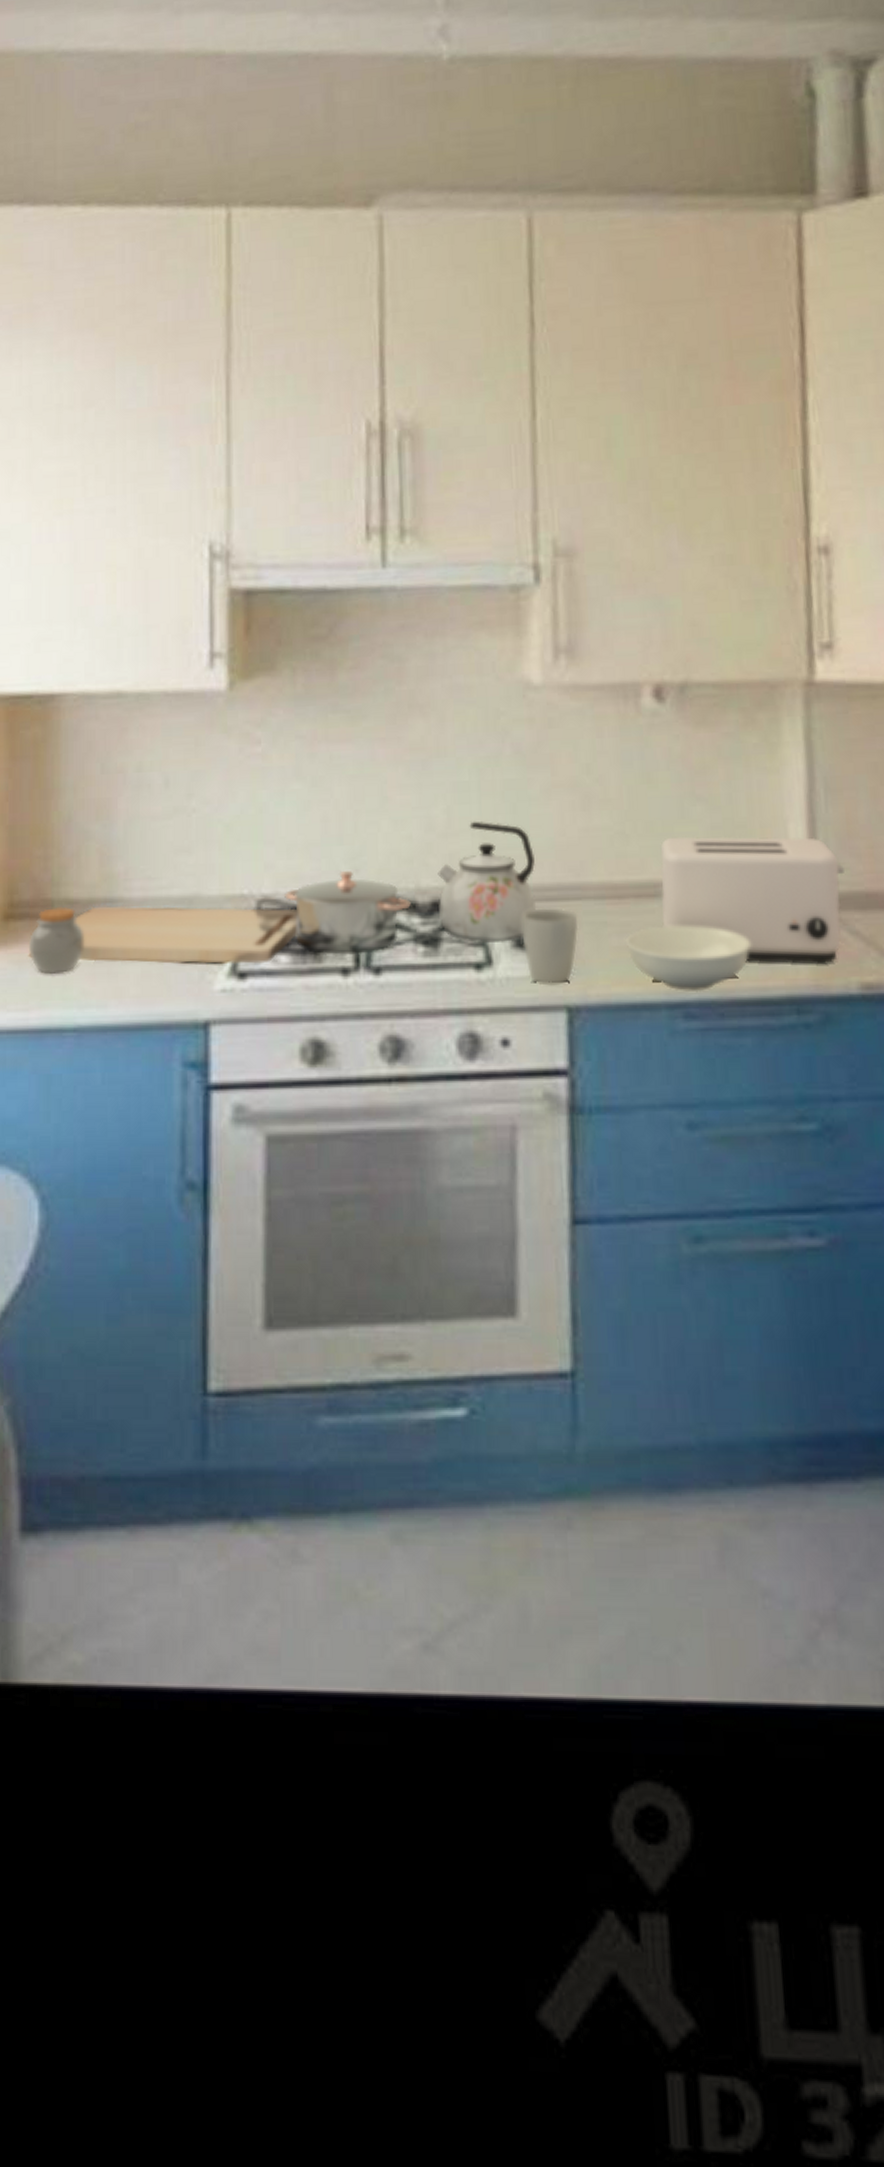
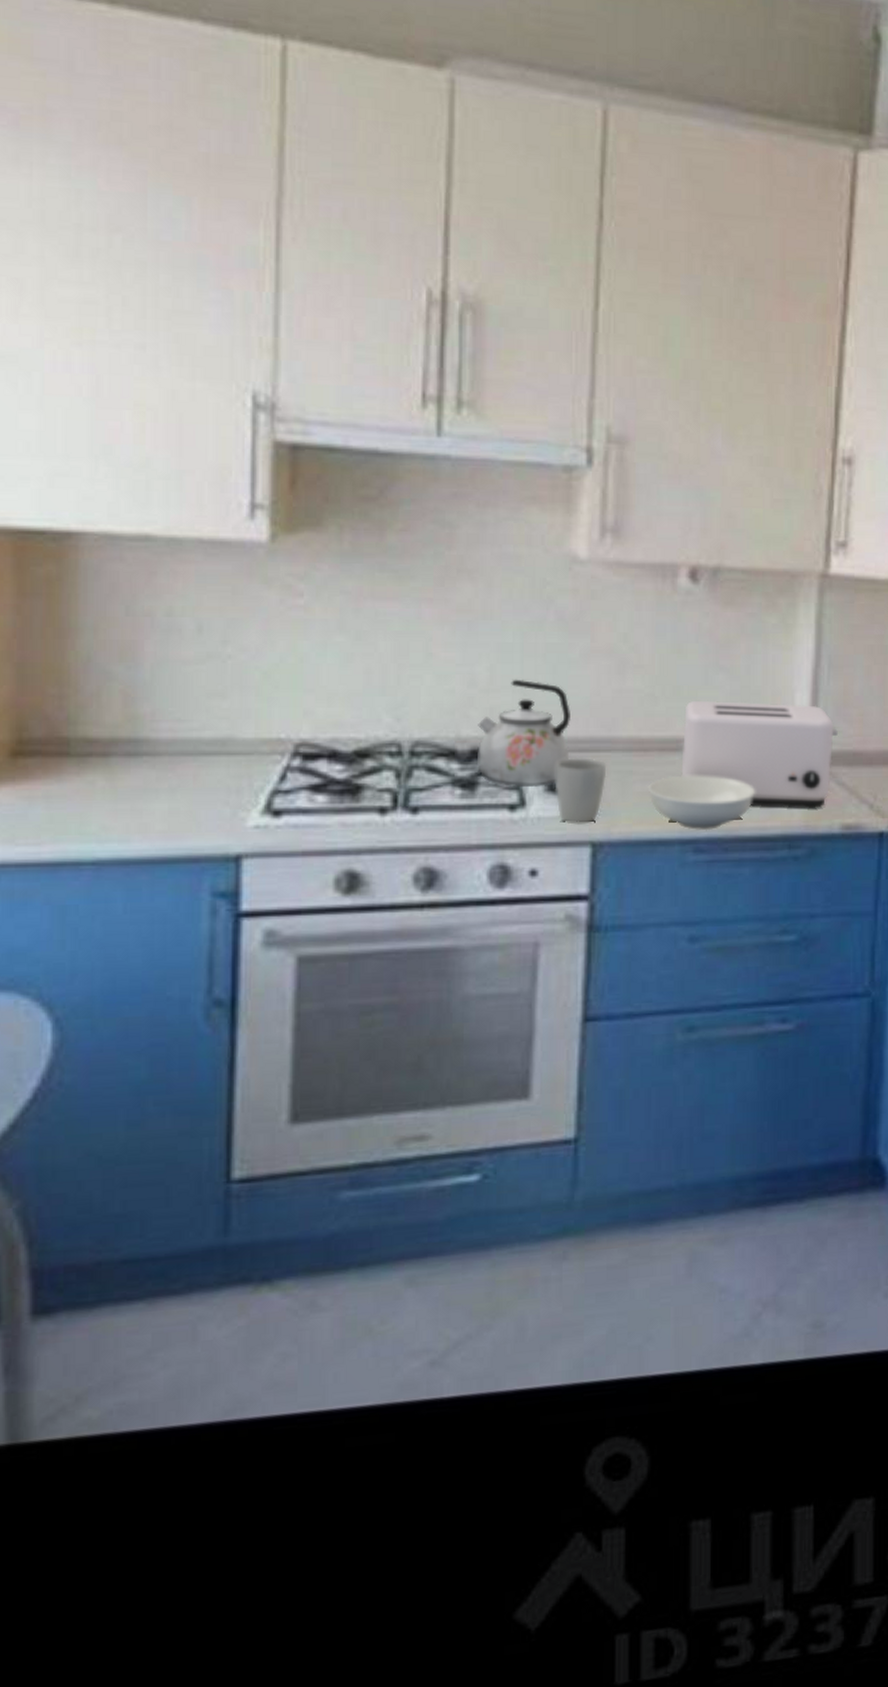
cutting board: present [29,905,298,965] -> none [41,745,337,803]
jar: present [29,906,85,975] -> none [41,745,105,811]
cooking pot: present [284,870,411,956] -> none [324,719,450,796]

